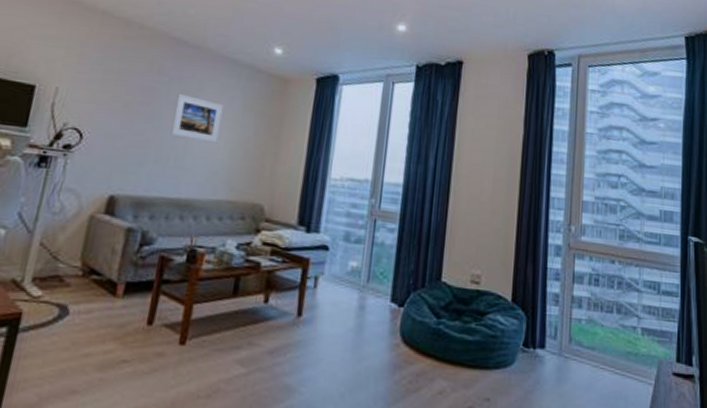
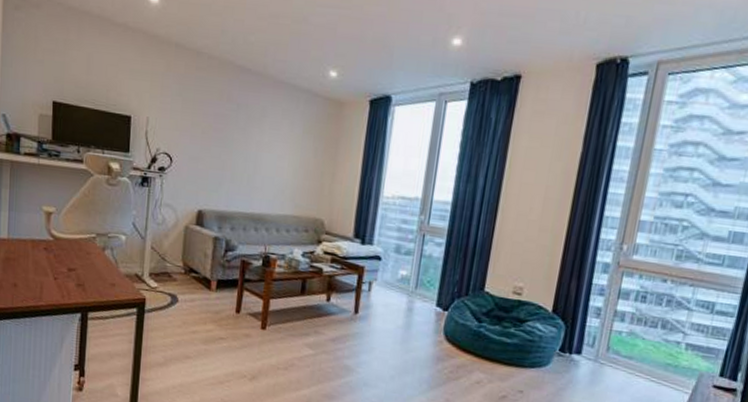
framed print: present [170,94,224,144] -> none [242,120,286,165]

